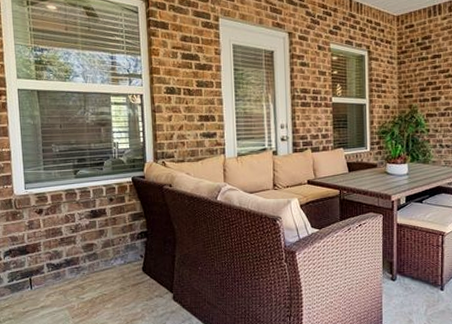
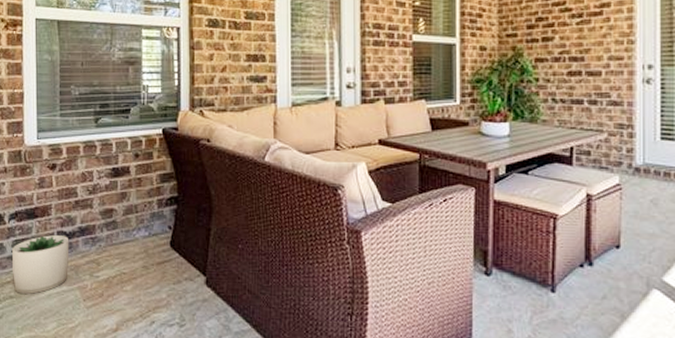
planter: none [8,267,58,315] -> present [12,235,70,294]

